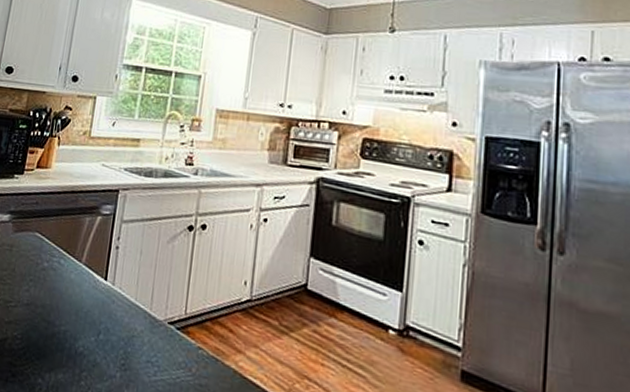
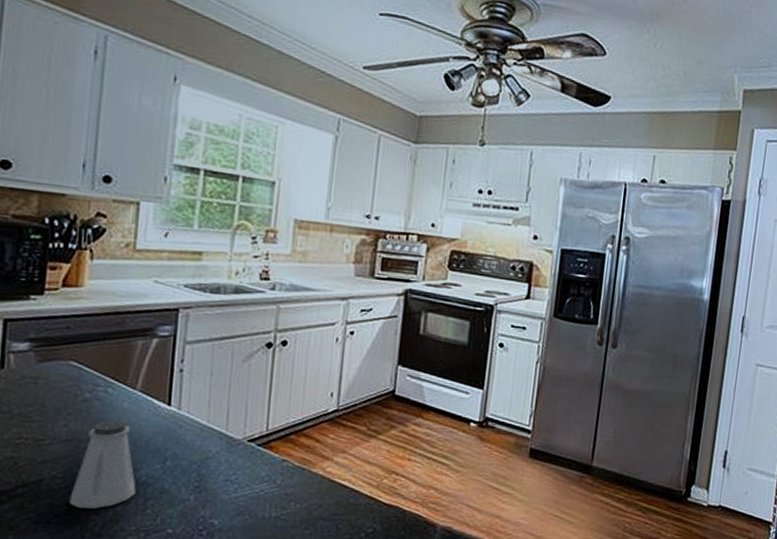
saltshaker: none [23,289,74,373] -> present [69,420,136,509]

